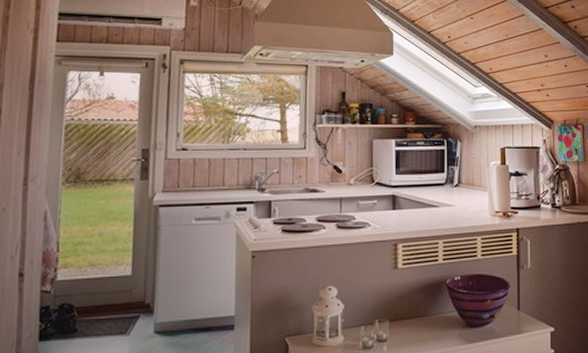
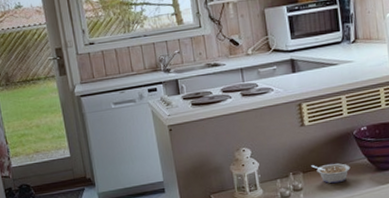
legume: none [399,313,440,337] -> present [311,163,351,184]

